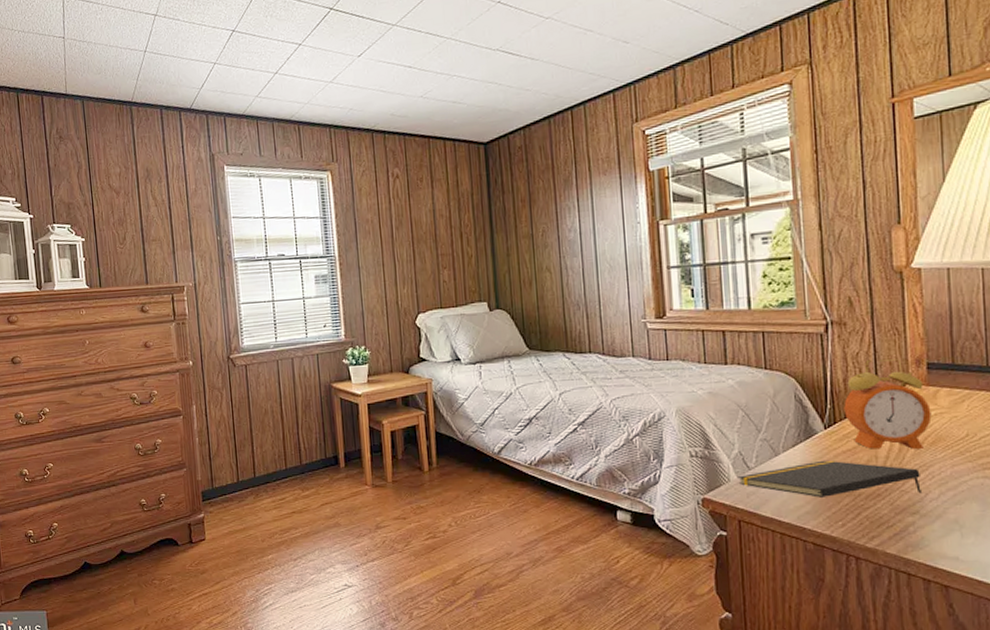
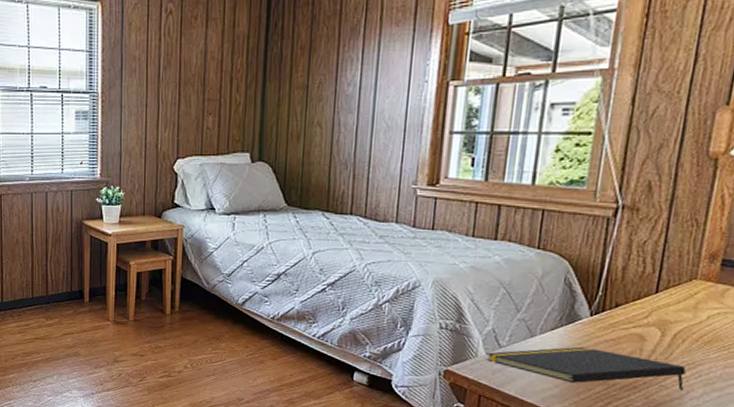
alarm clock: present [844,359,932,449] -> none [616,249,715,346]

